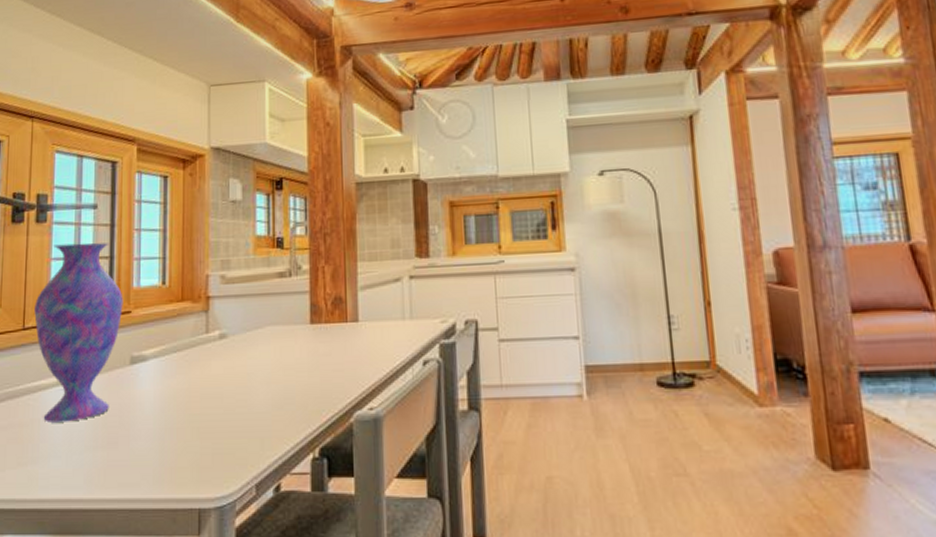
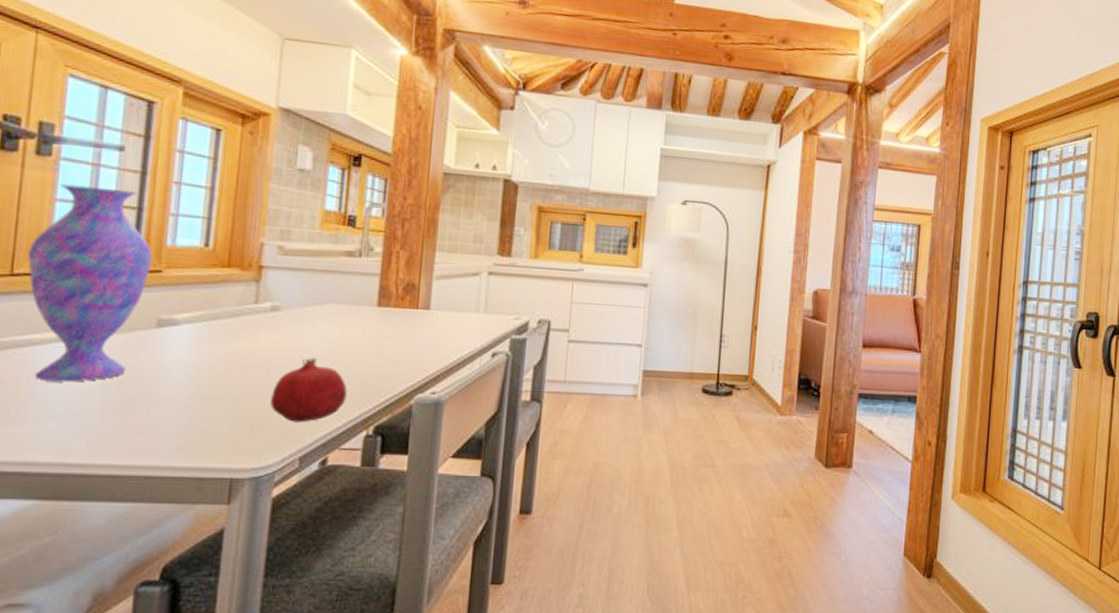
fruit: none [226,382,292,449] -> present [270,358,347,423]

